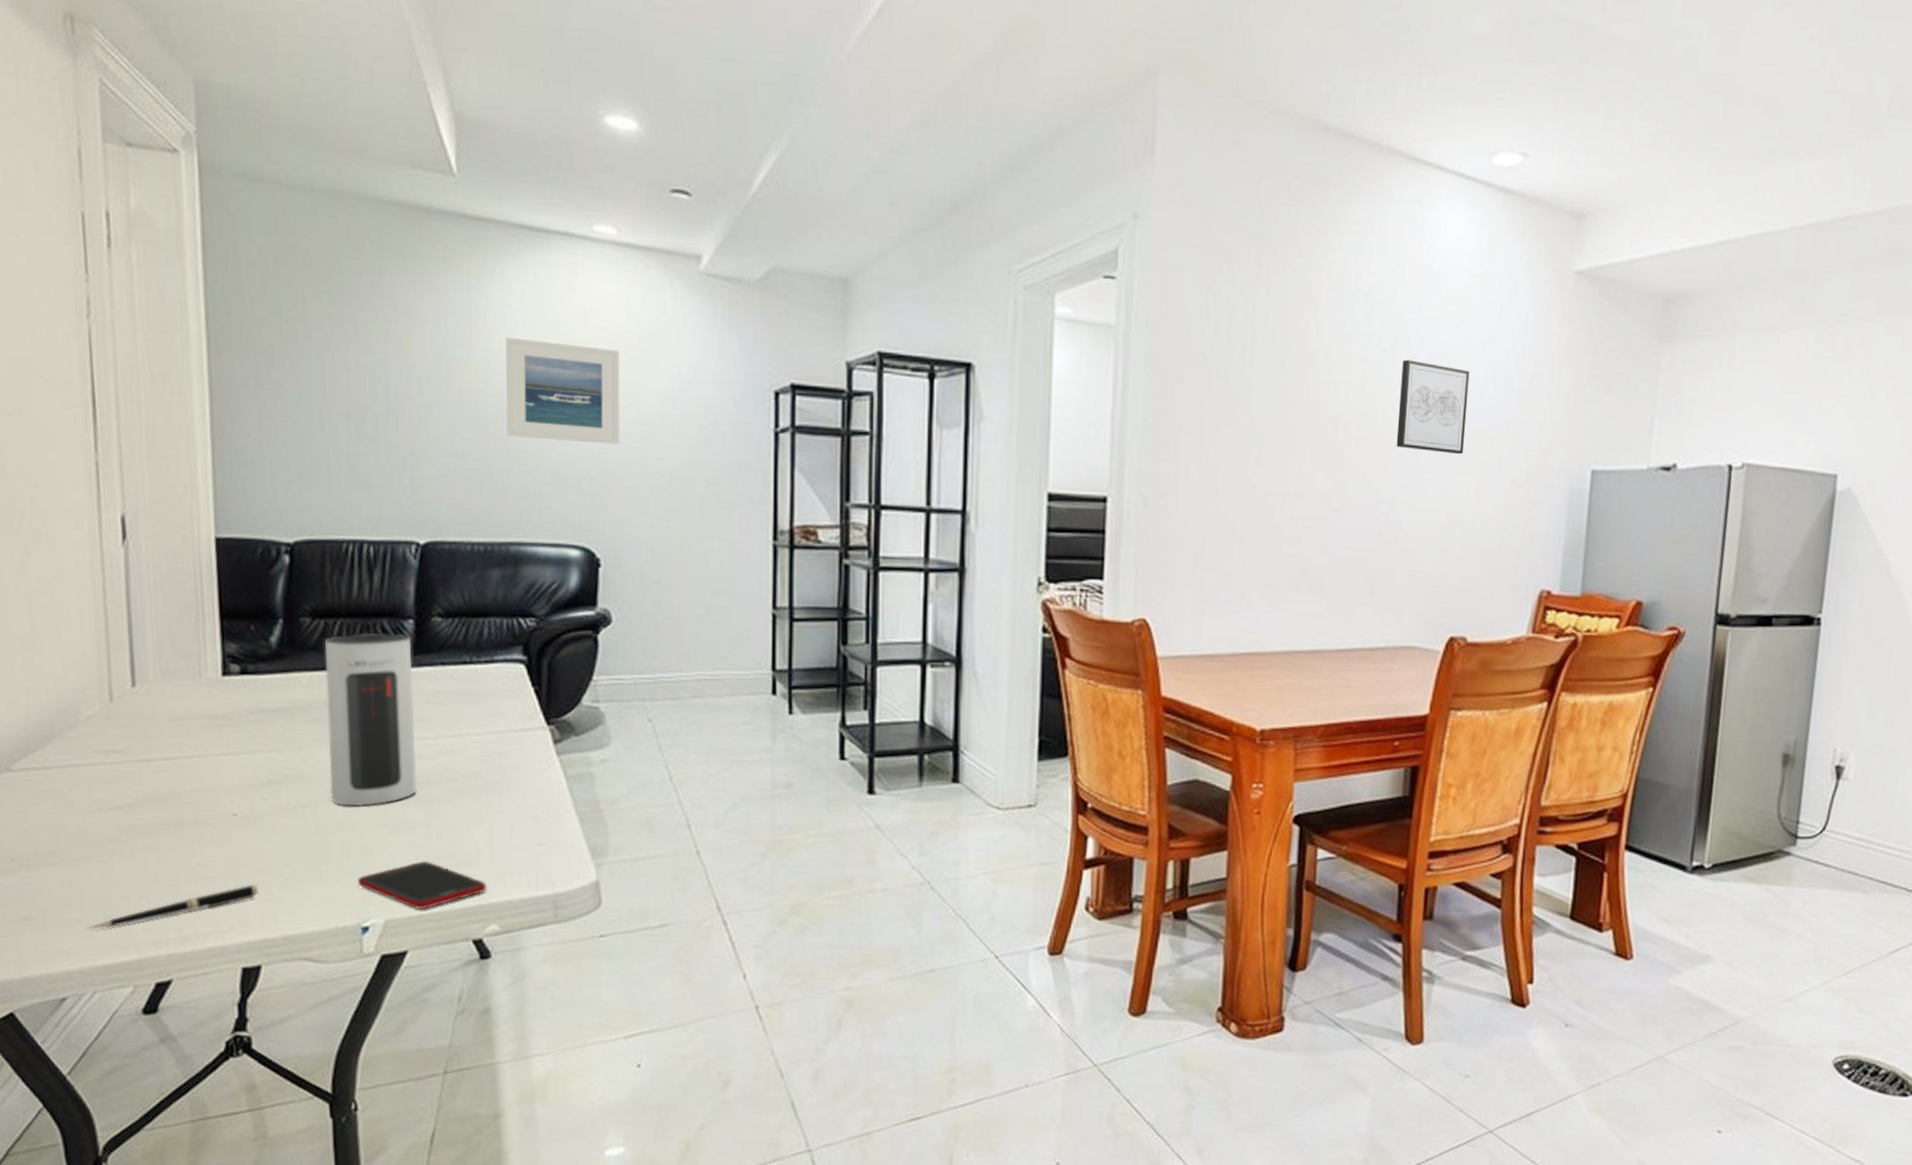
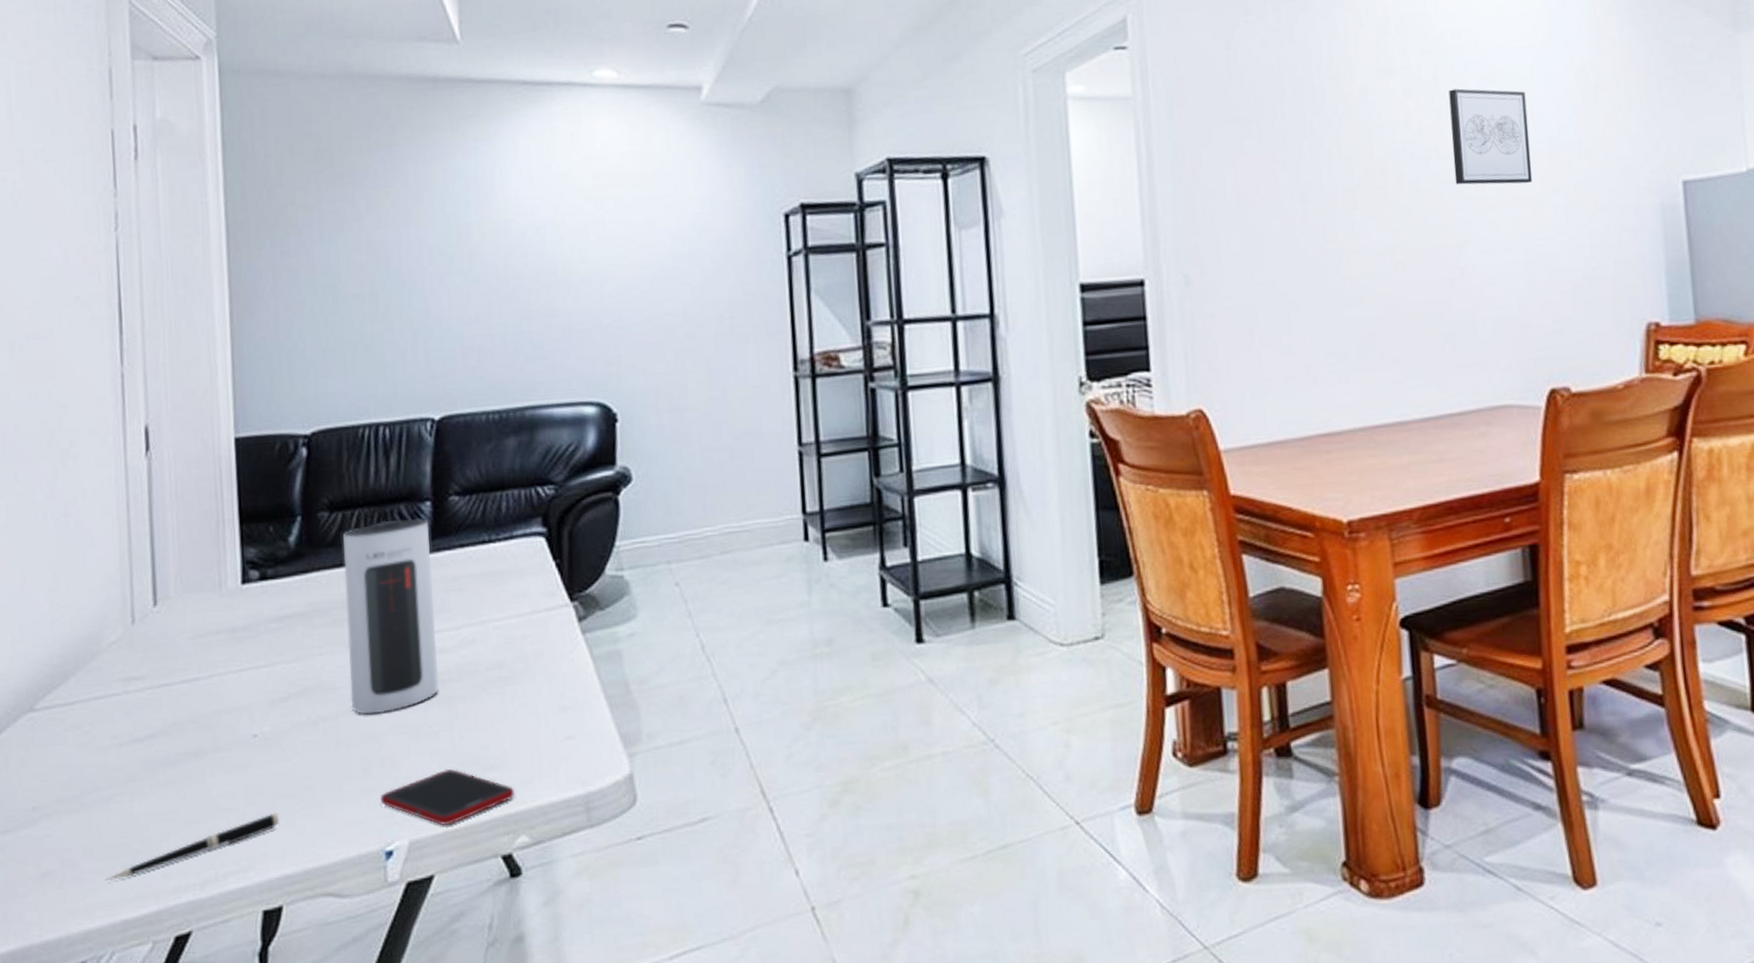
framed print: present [505,337,620,444] -> none [512,193,630,296]

